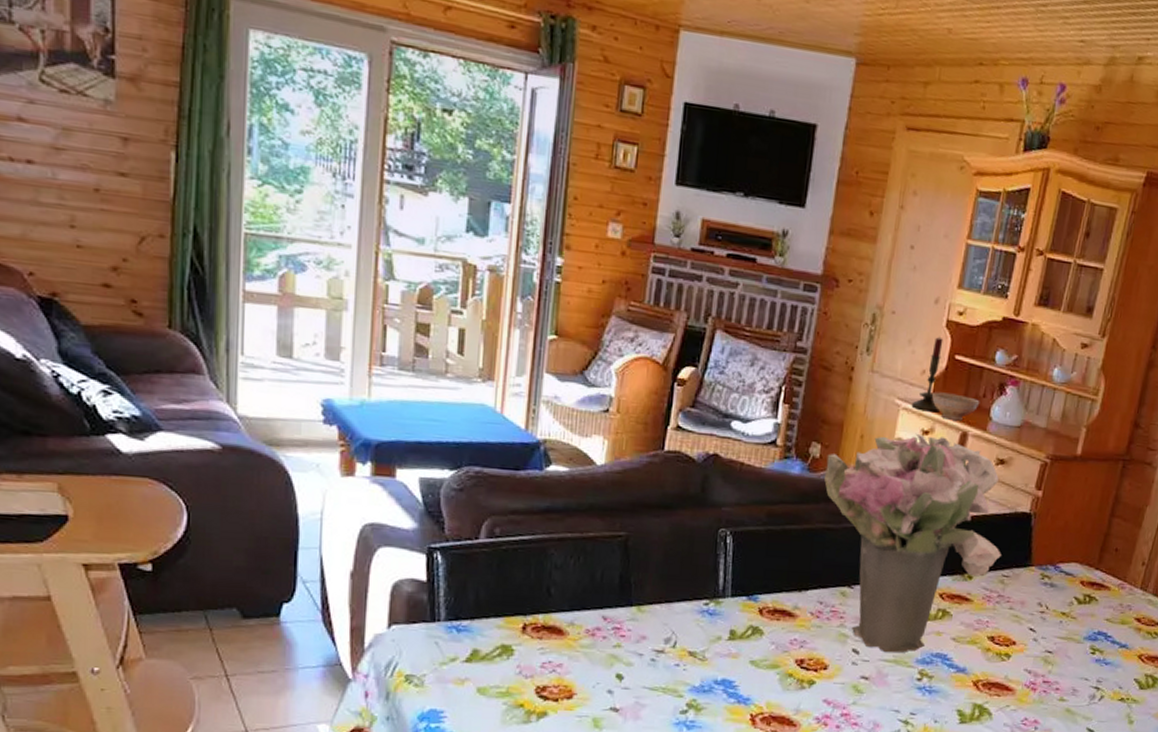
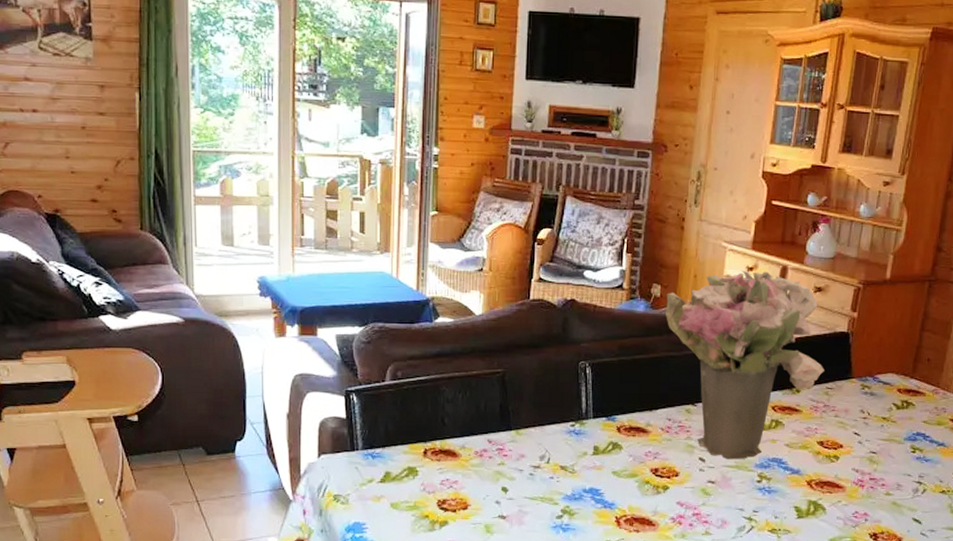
candle: present [911,336,944,413] -> none [736,186,762,251]
decorative bowl: present [931,391,980,421] -> none [753,233,797,257]

